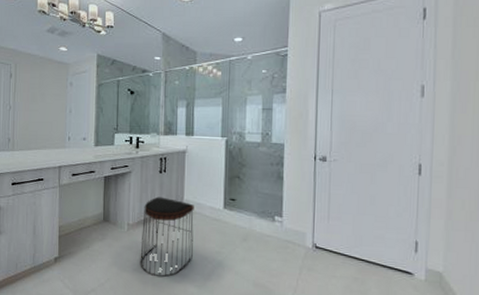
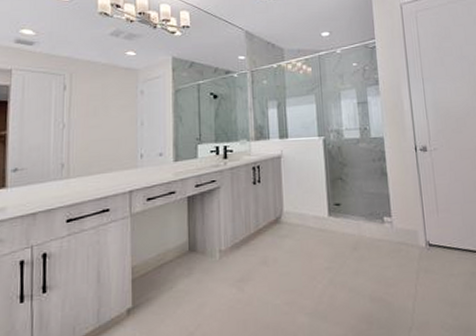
stool: present [140,196,194,278] -> none [237,212,299,311]

